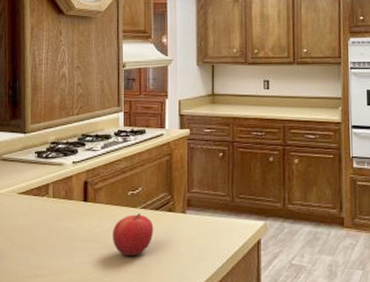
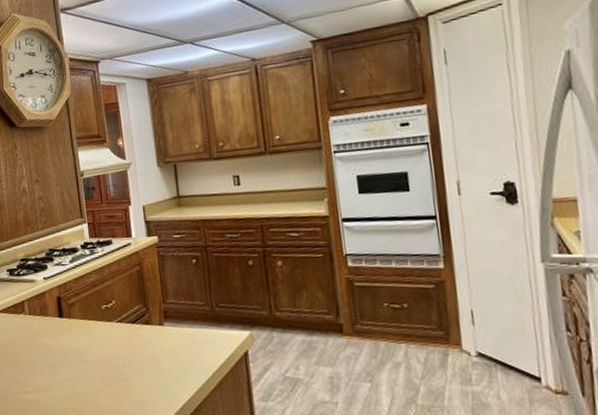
fruit: present [113,213,154,257] -> none [91,327,133,372]

